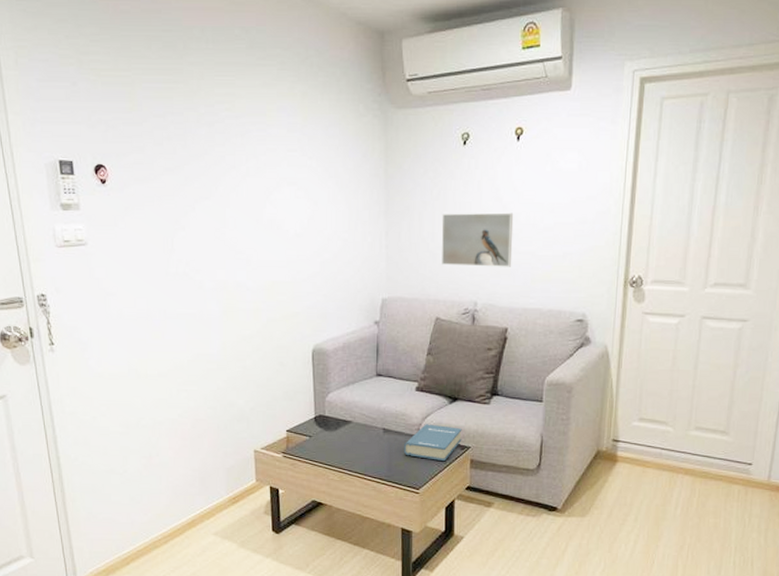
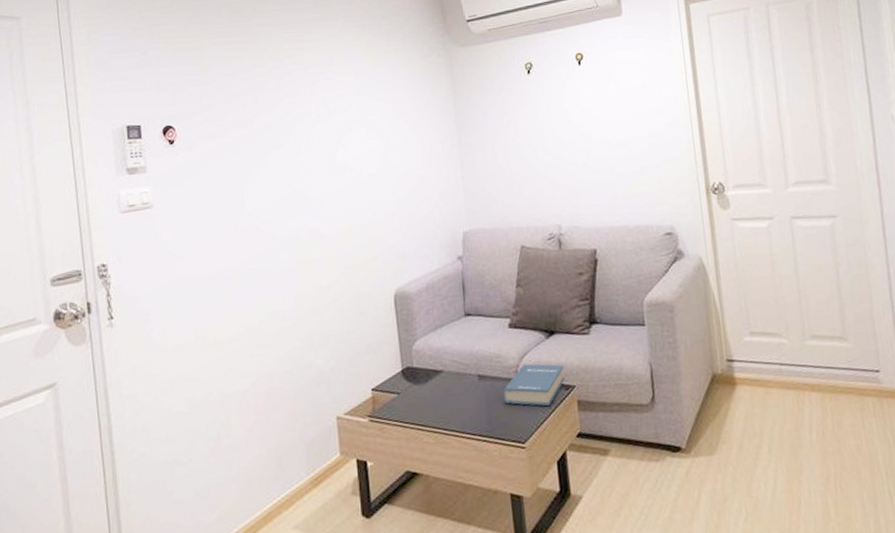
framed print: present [441,212,514,267] -> none [515,133,591,191]

